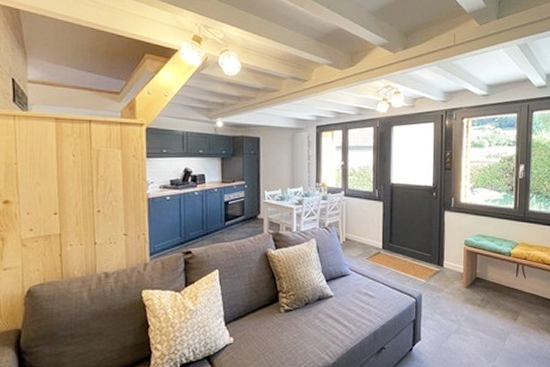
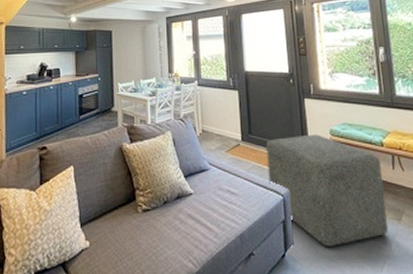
ottoman: none [404,244,506,341] -> present [266,134,389,246]

